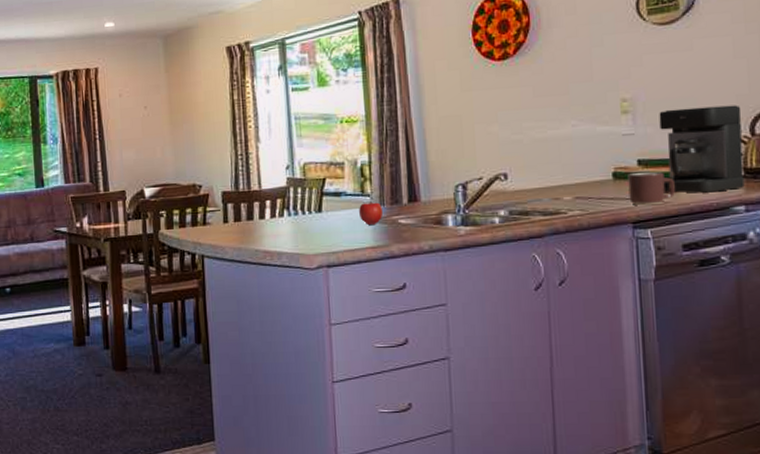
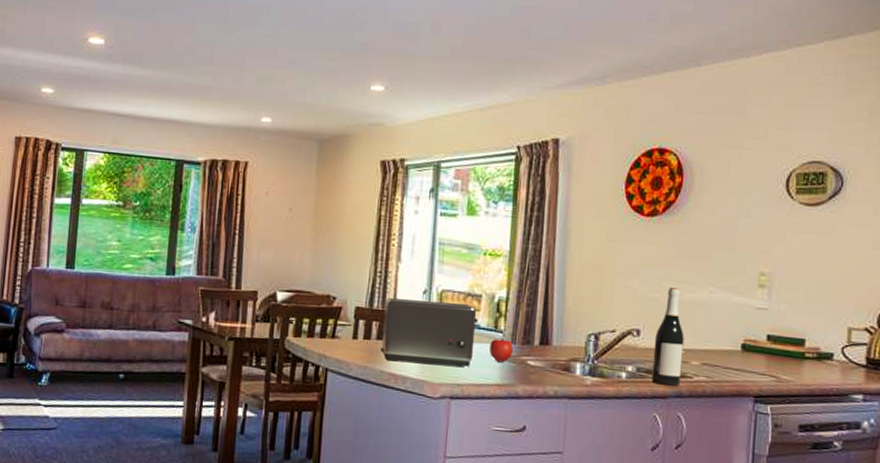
toaster: none [250,173,344,239] -> present [381,298,478,368]
wine bottle: none [523,127,556,226] -> present [651,288,685,388]
mug: present [628,172,675,206] -> none [754,347,800,383]
coffee maker: present [659,105,745,193] -> none [788,289,872,378]

